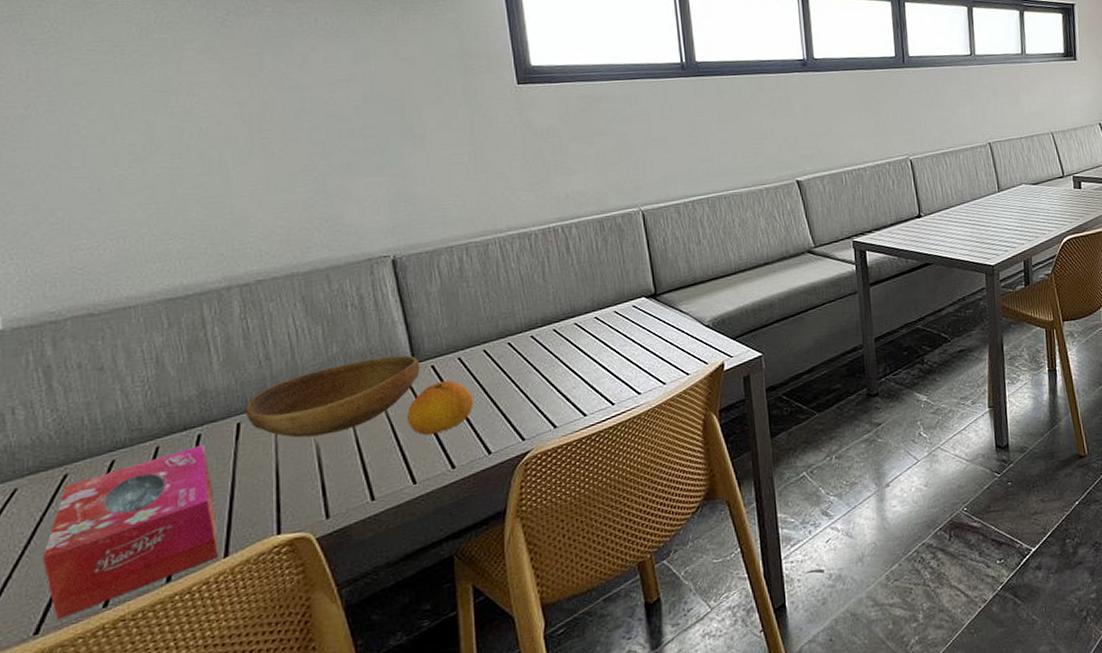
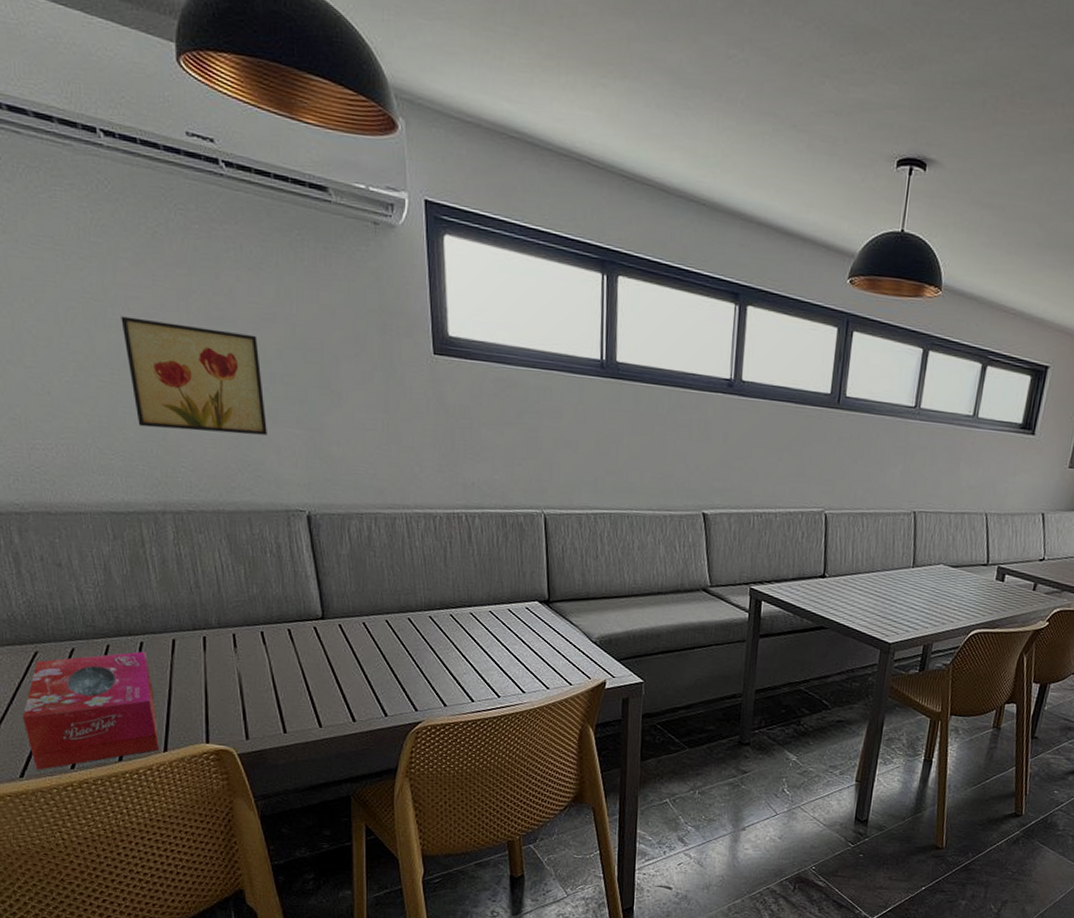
wall art: none [185,97,346,205] -> present [121,316,267,435]
bowl: present [245,355,420,438] -> none [179,606,329,667]
fruit: present [407,380,474,435] -> none [316,640,374,688]

